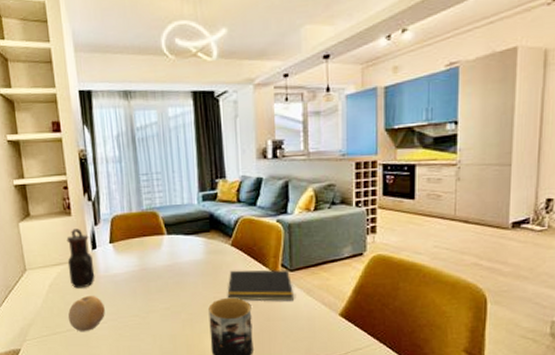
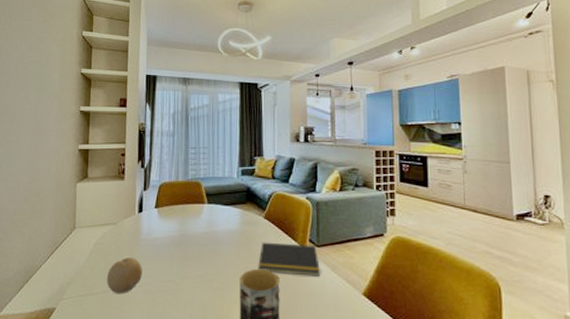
teapot: present [66,228,95,289] -> none [114,192,138,250]

